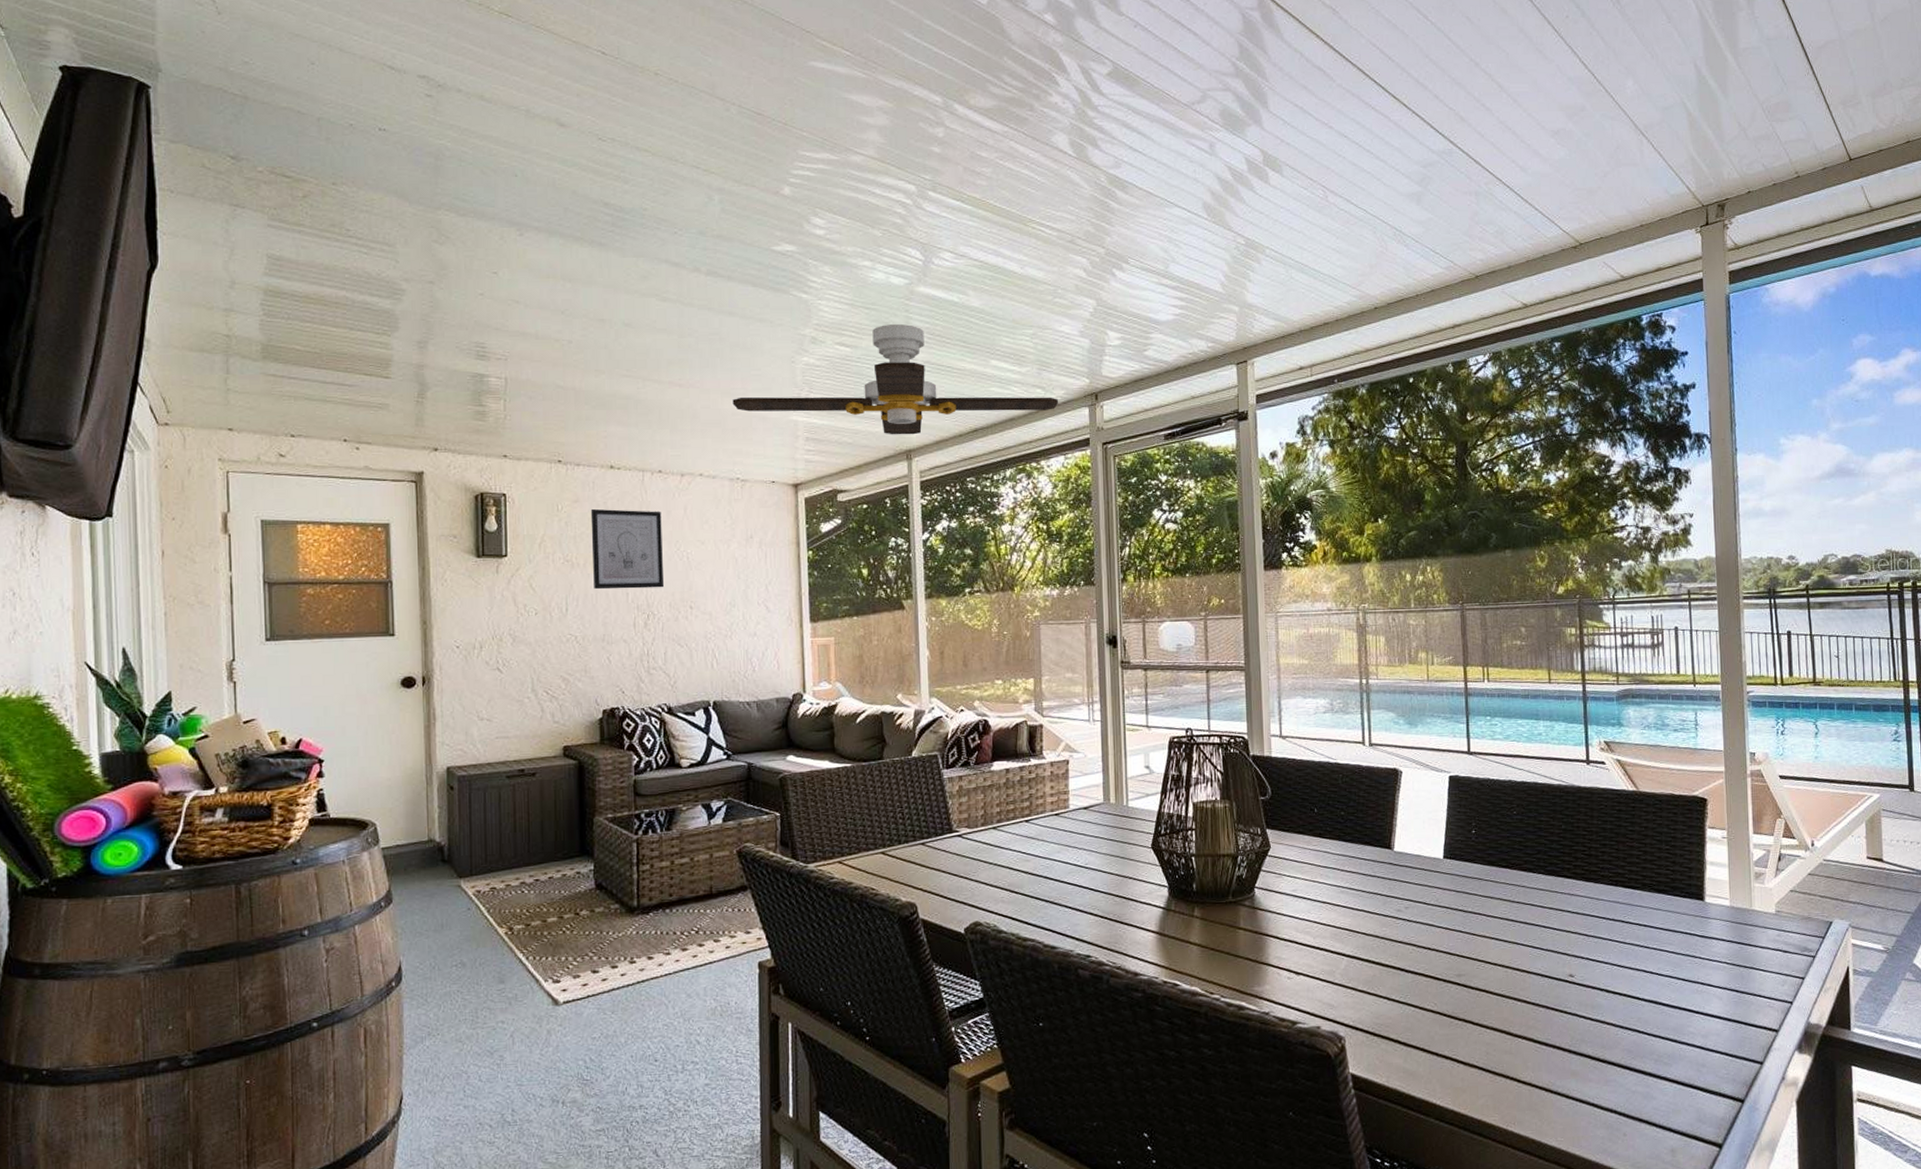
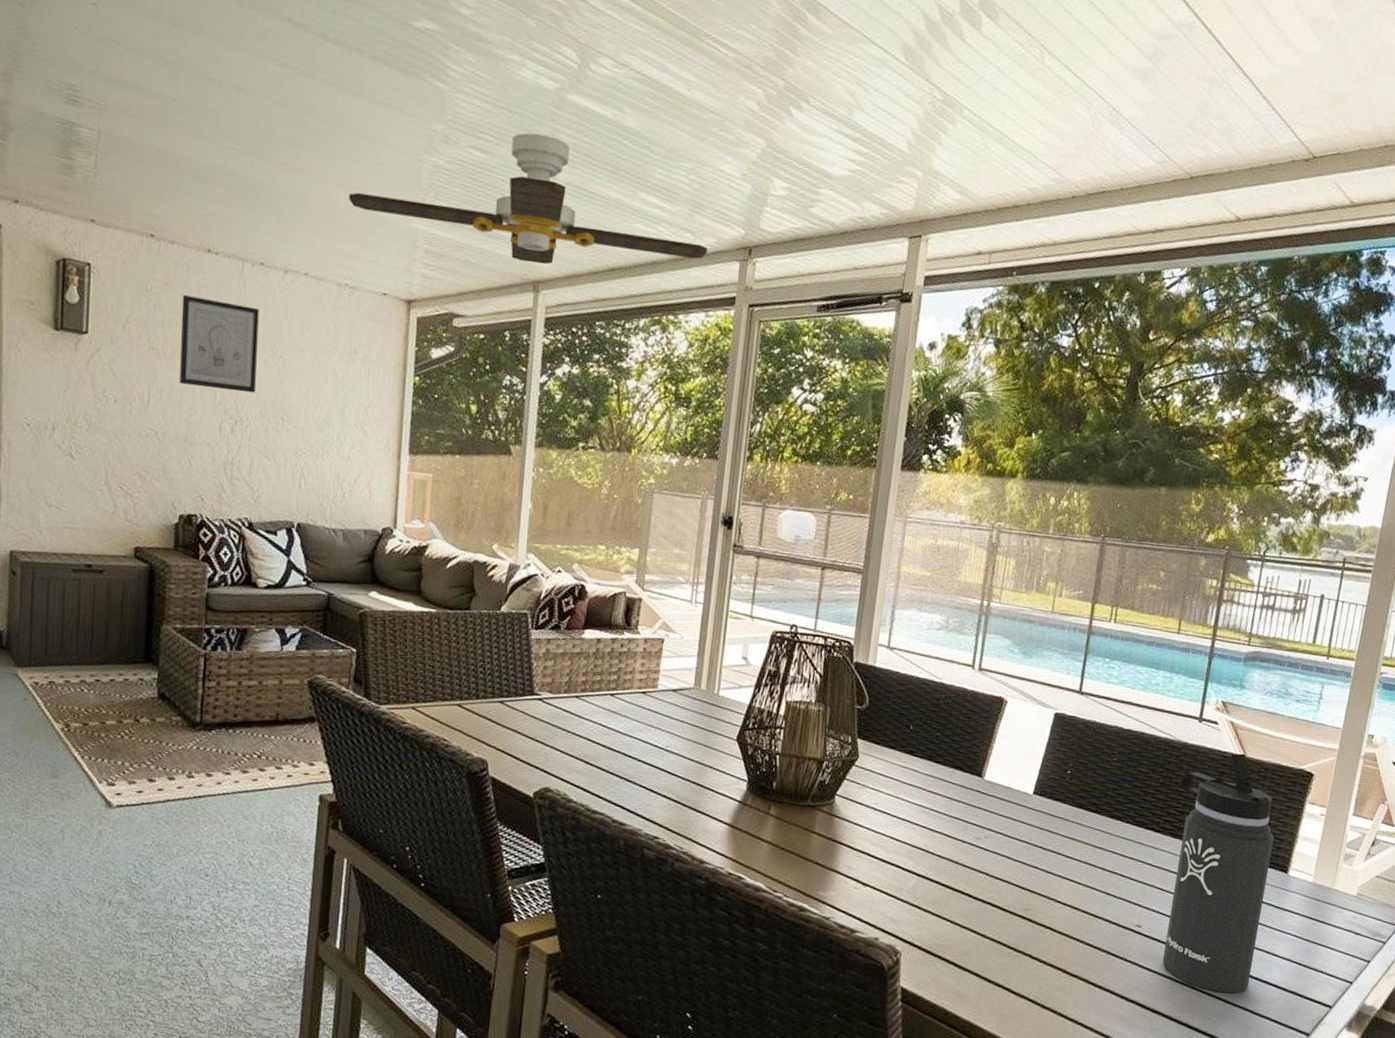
thermos bottle: none [1581,788,1691,1033] -> present [1162,753,1274,994]

